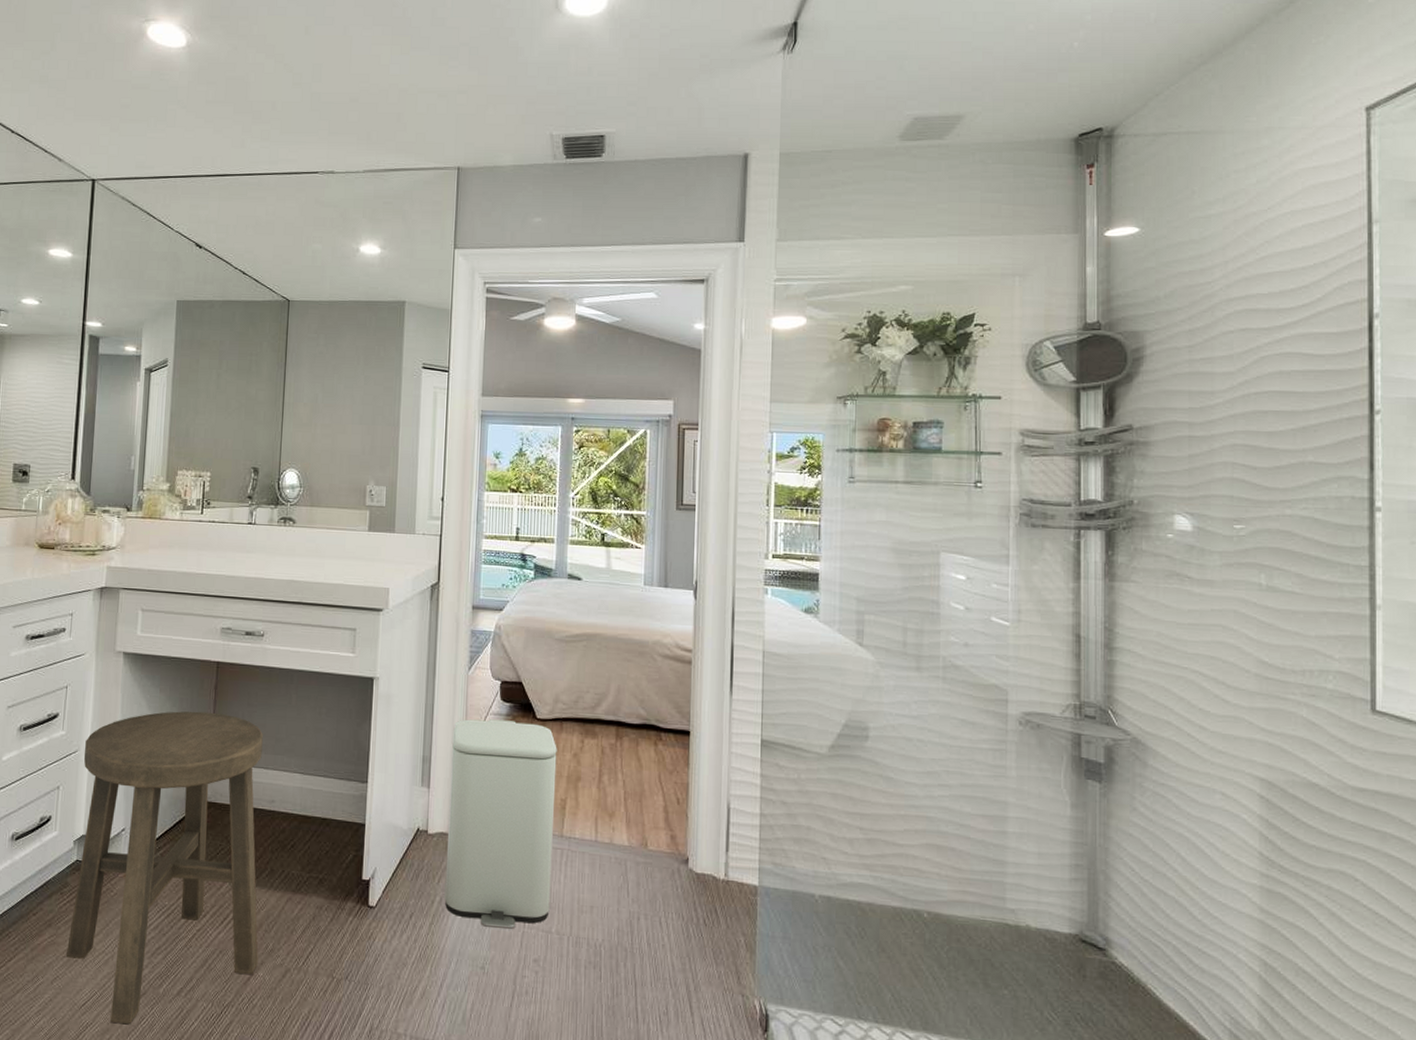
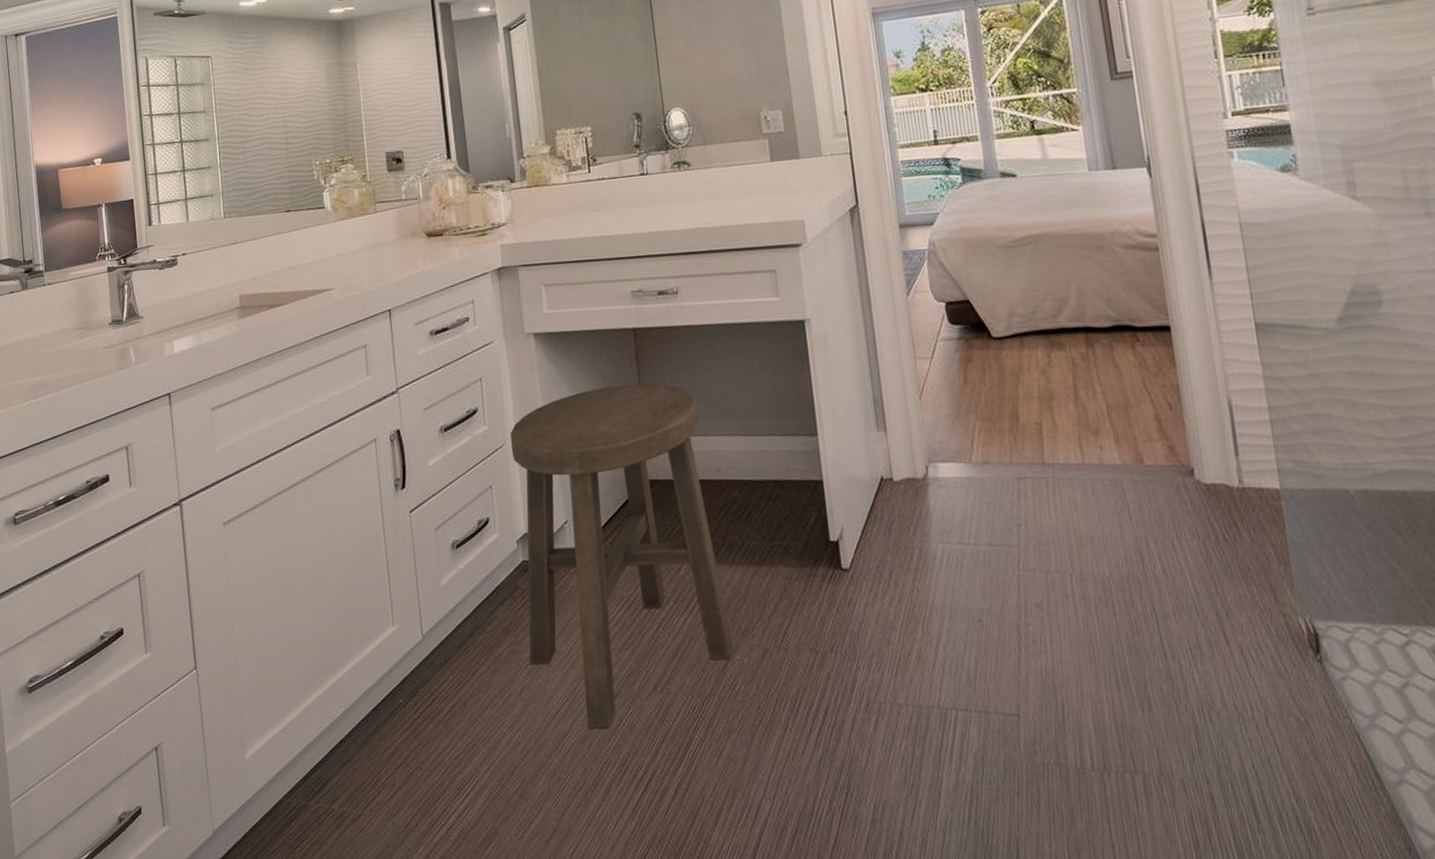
pedal bin: present [444,719,557,930] -> none [901,343,1044,576]

